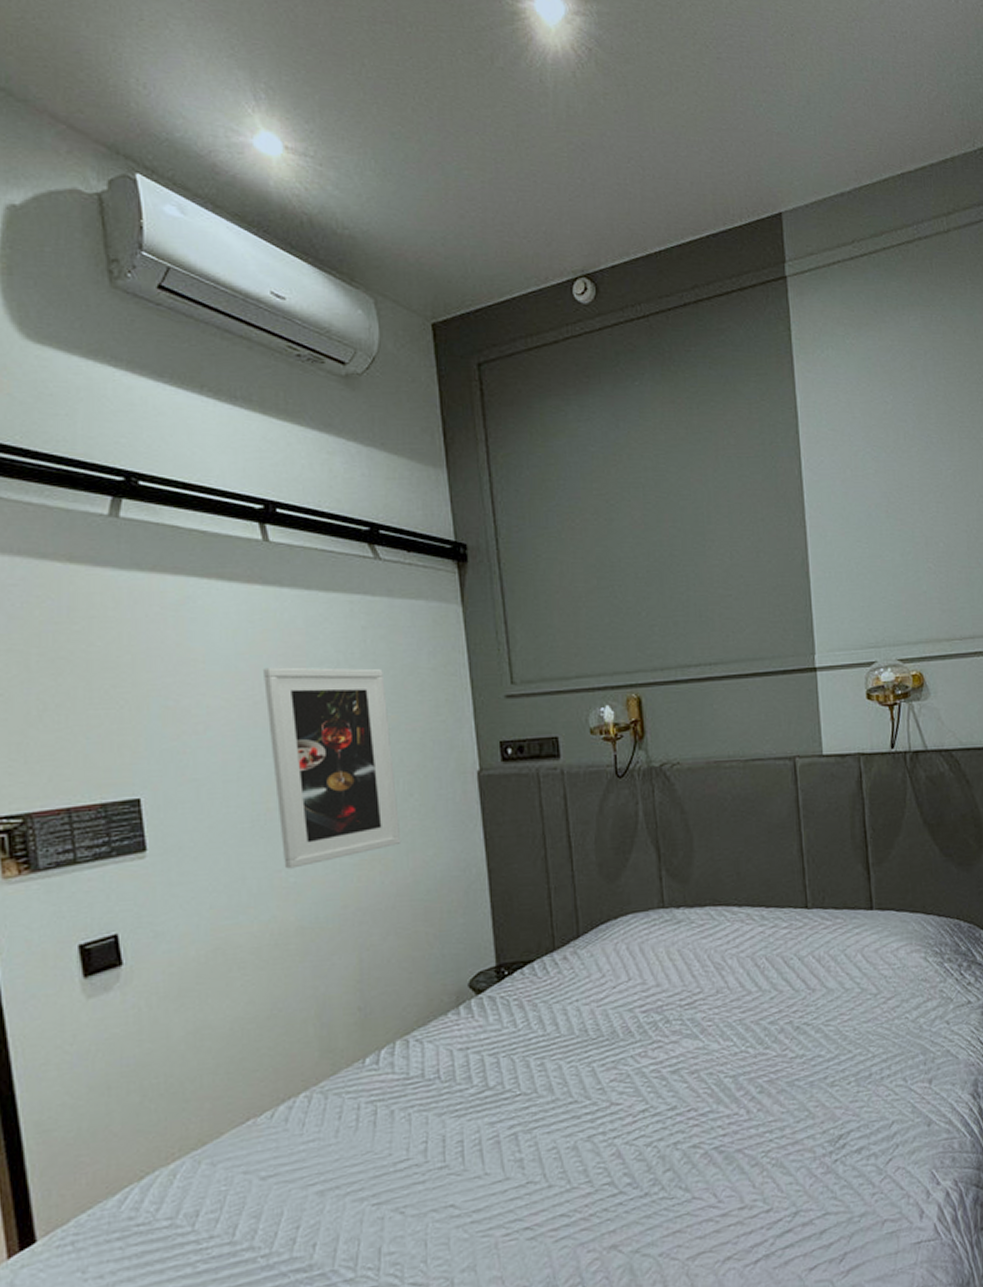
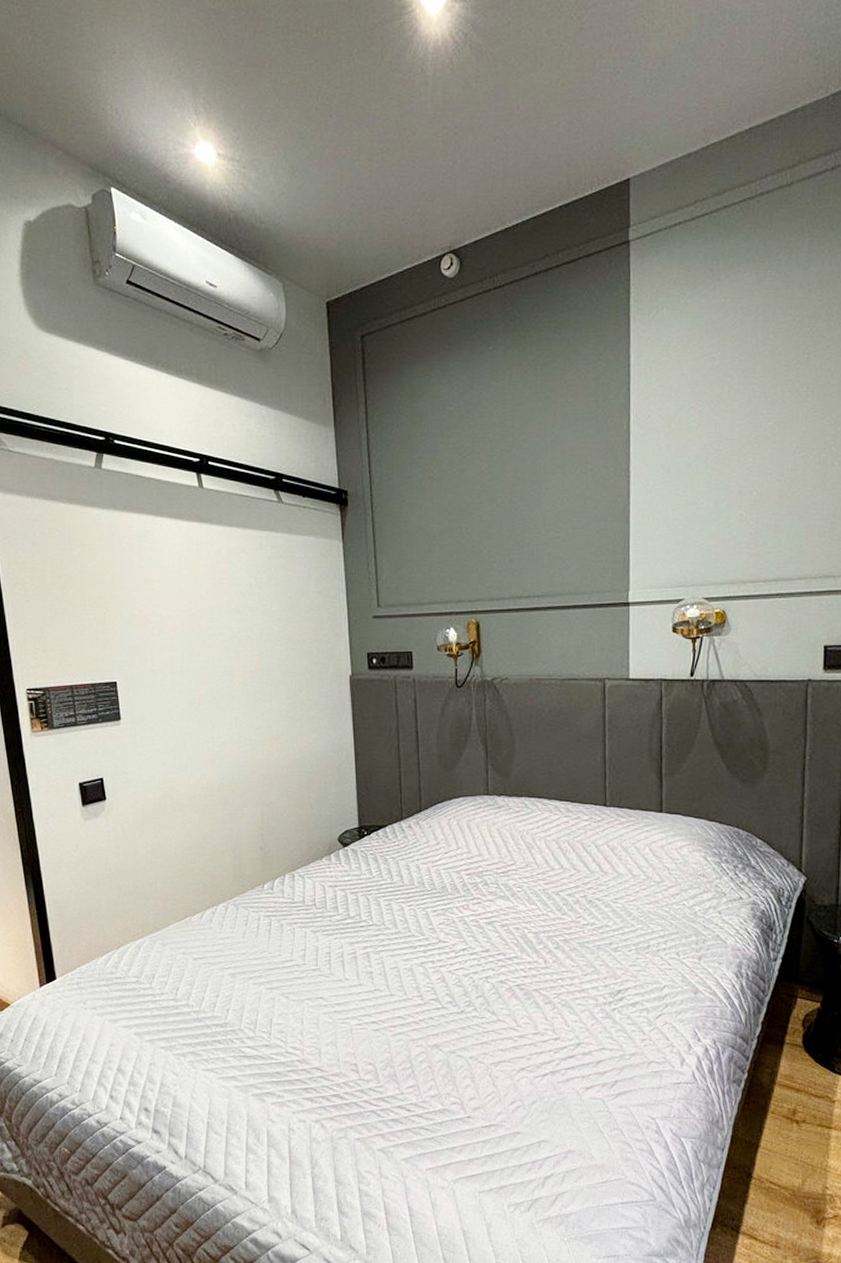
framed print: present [264,667,402,869] -> none [199,587,293,741]

